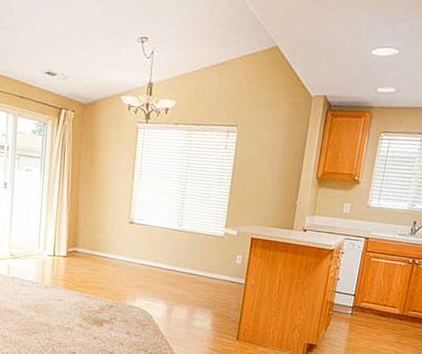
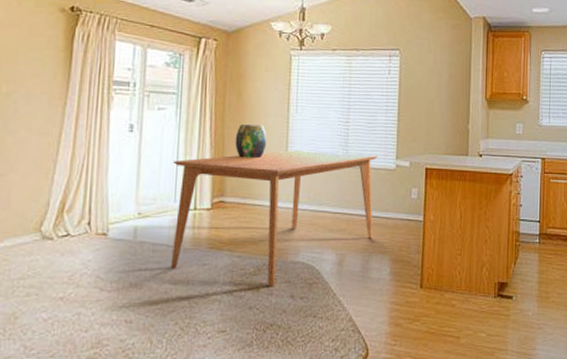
dining table: none [34,213,209,324] -> present [170,150,378,288]
decorative urn: none [87,188,114,218] -> present [235,124,267,159]

